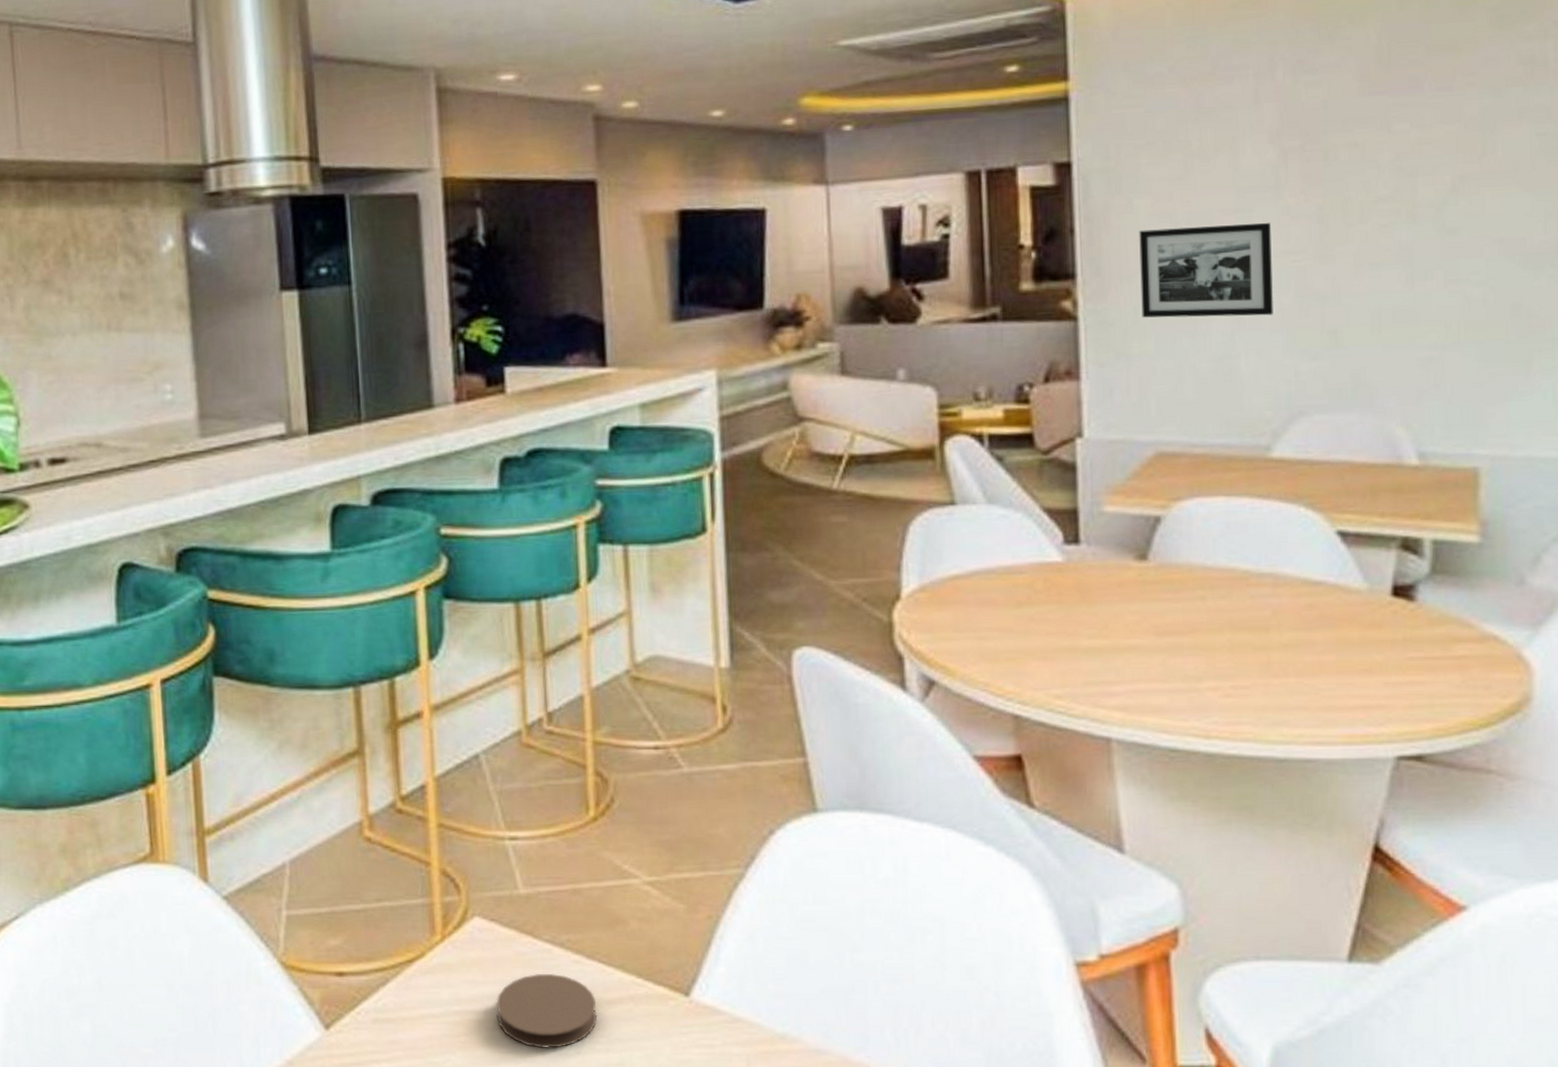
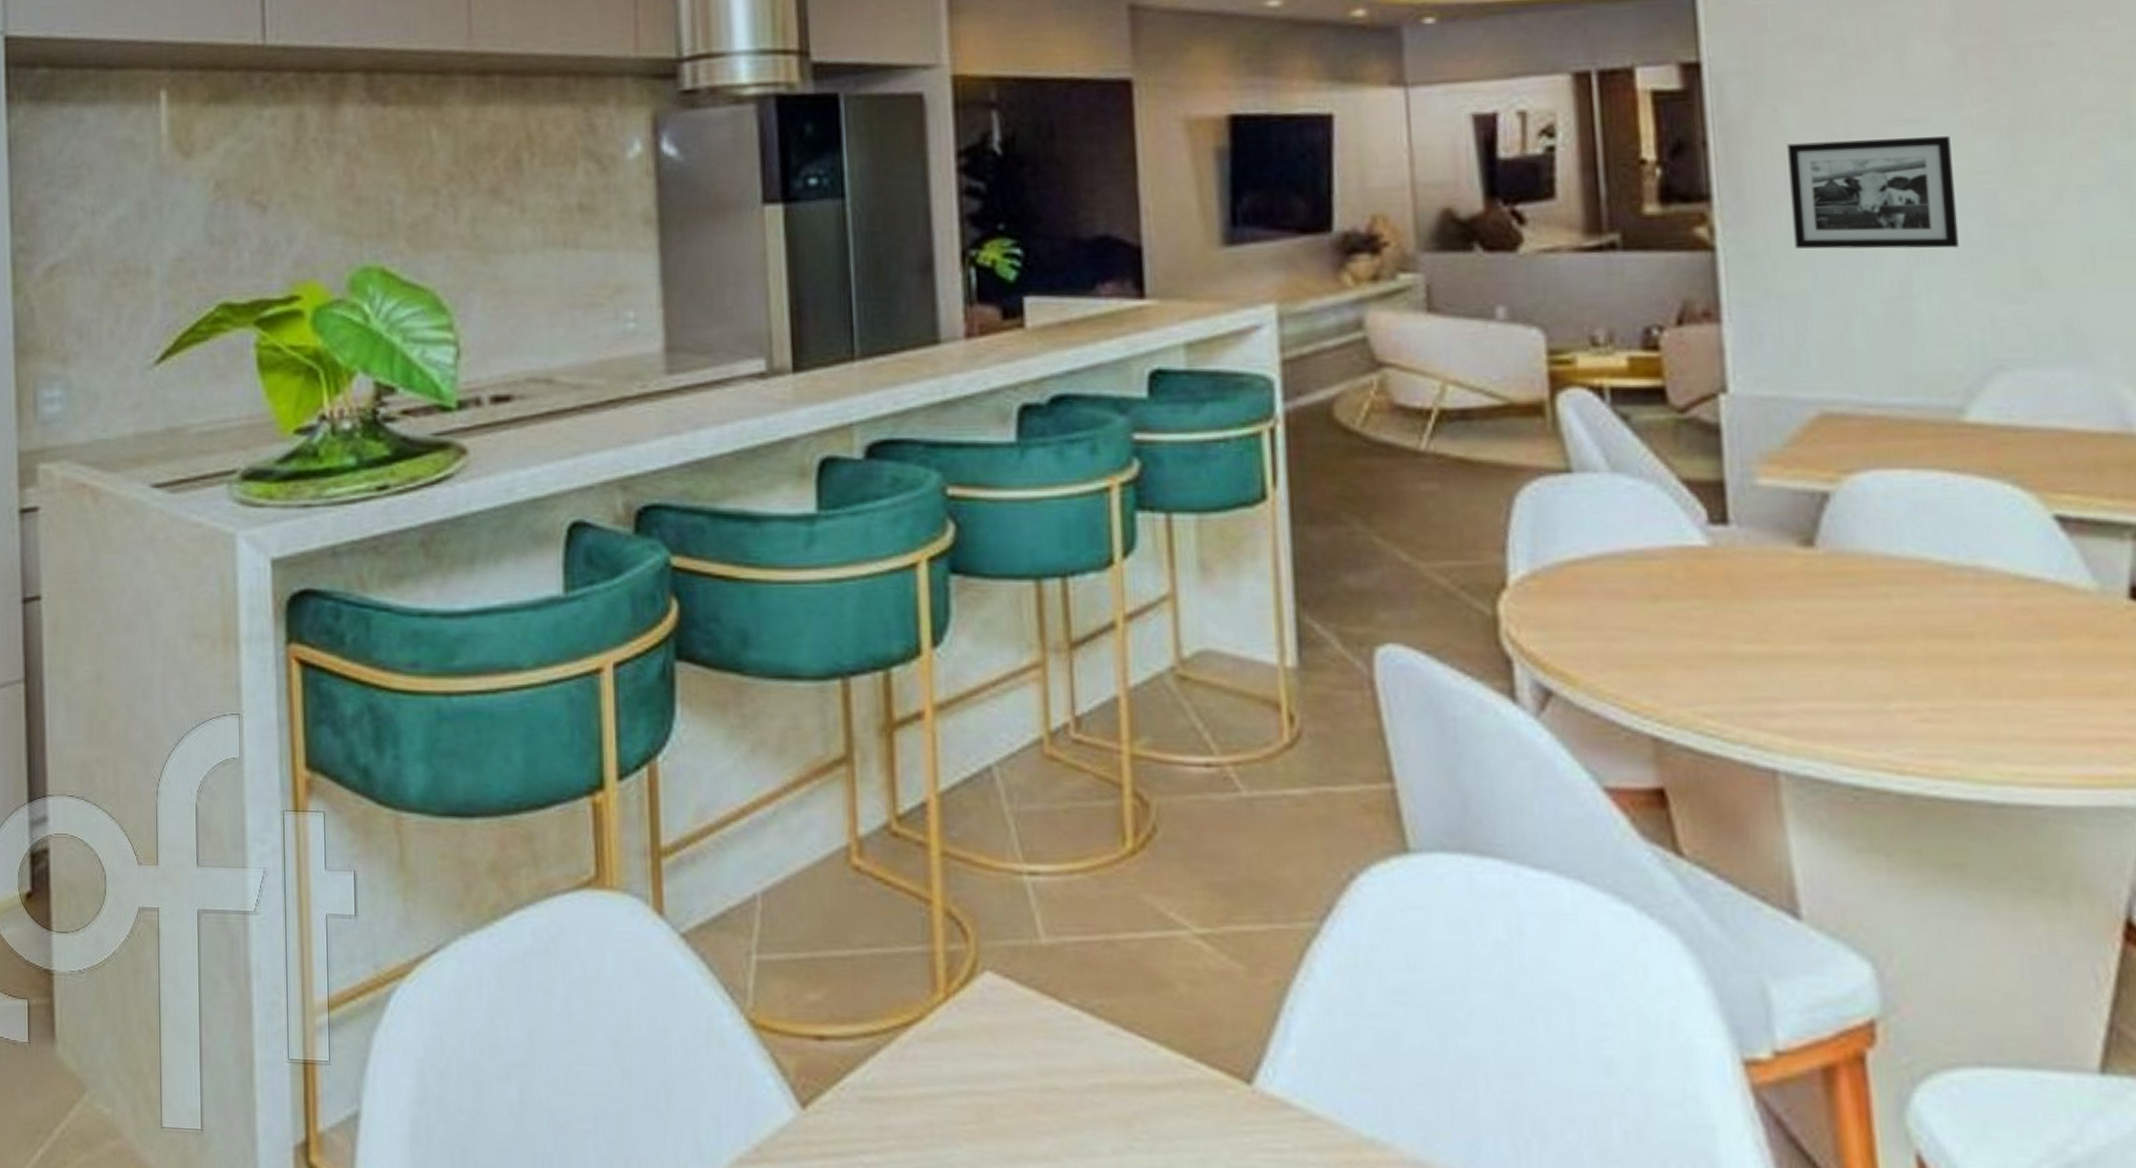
coaster: present [496,973,598,1049] -> none [1011,1047,1137,1145]

